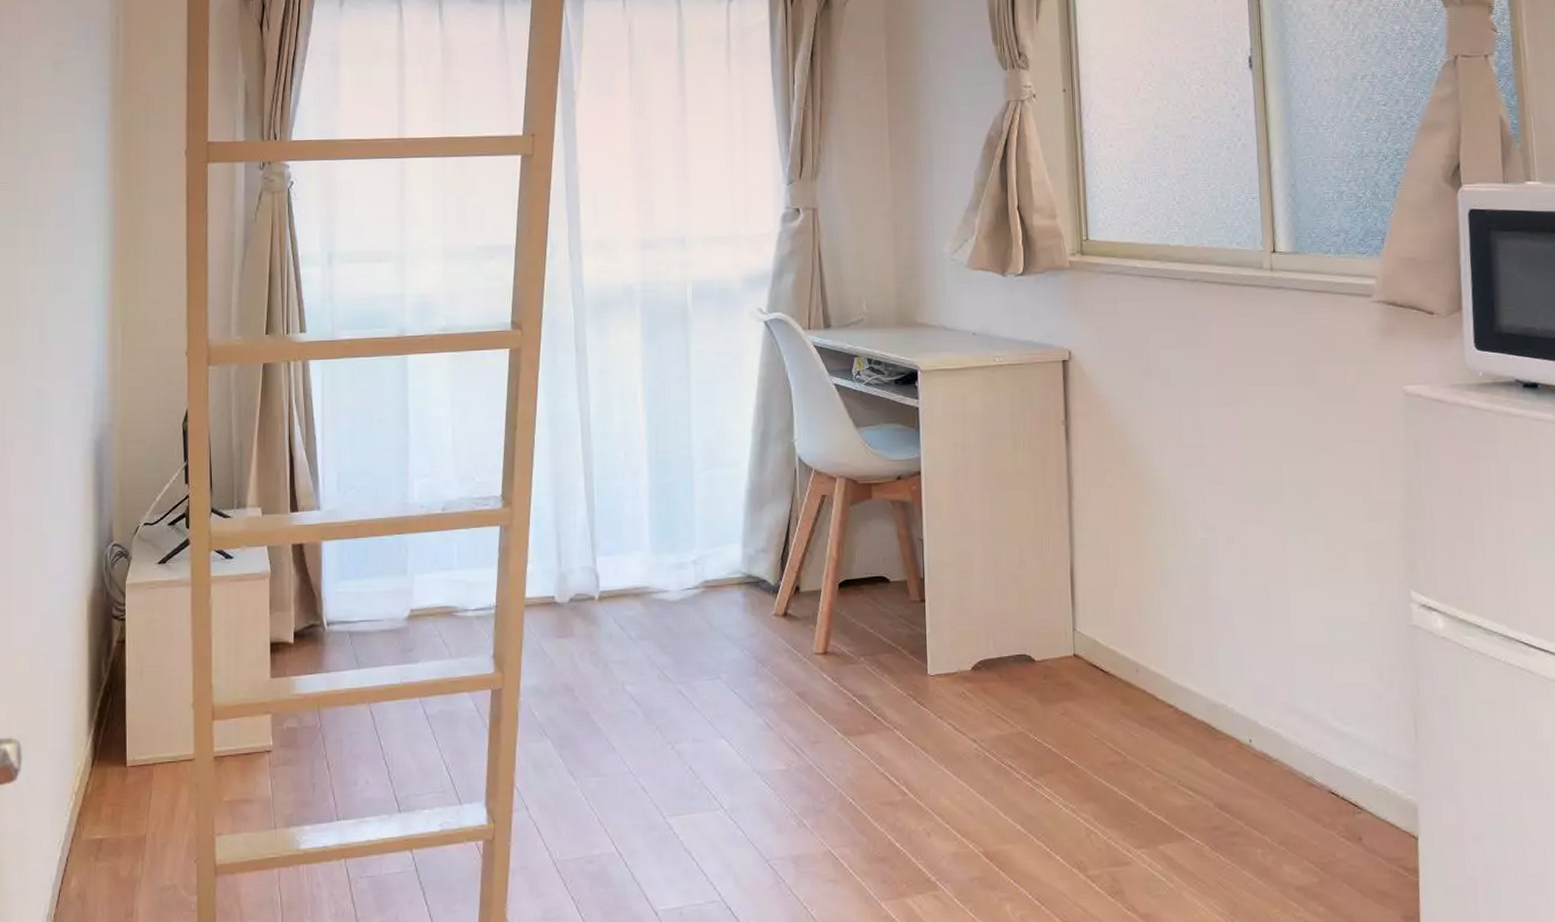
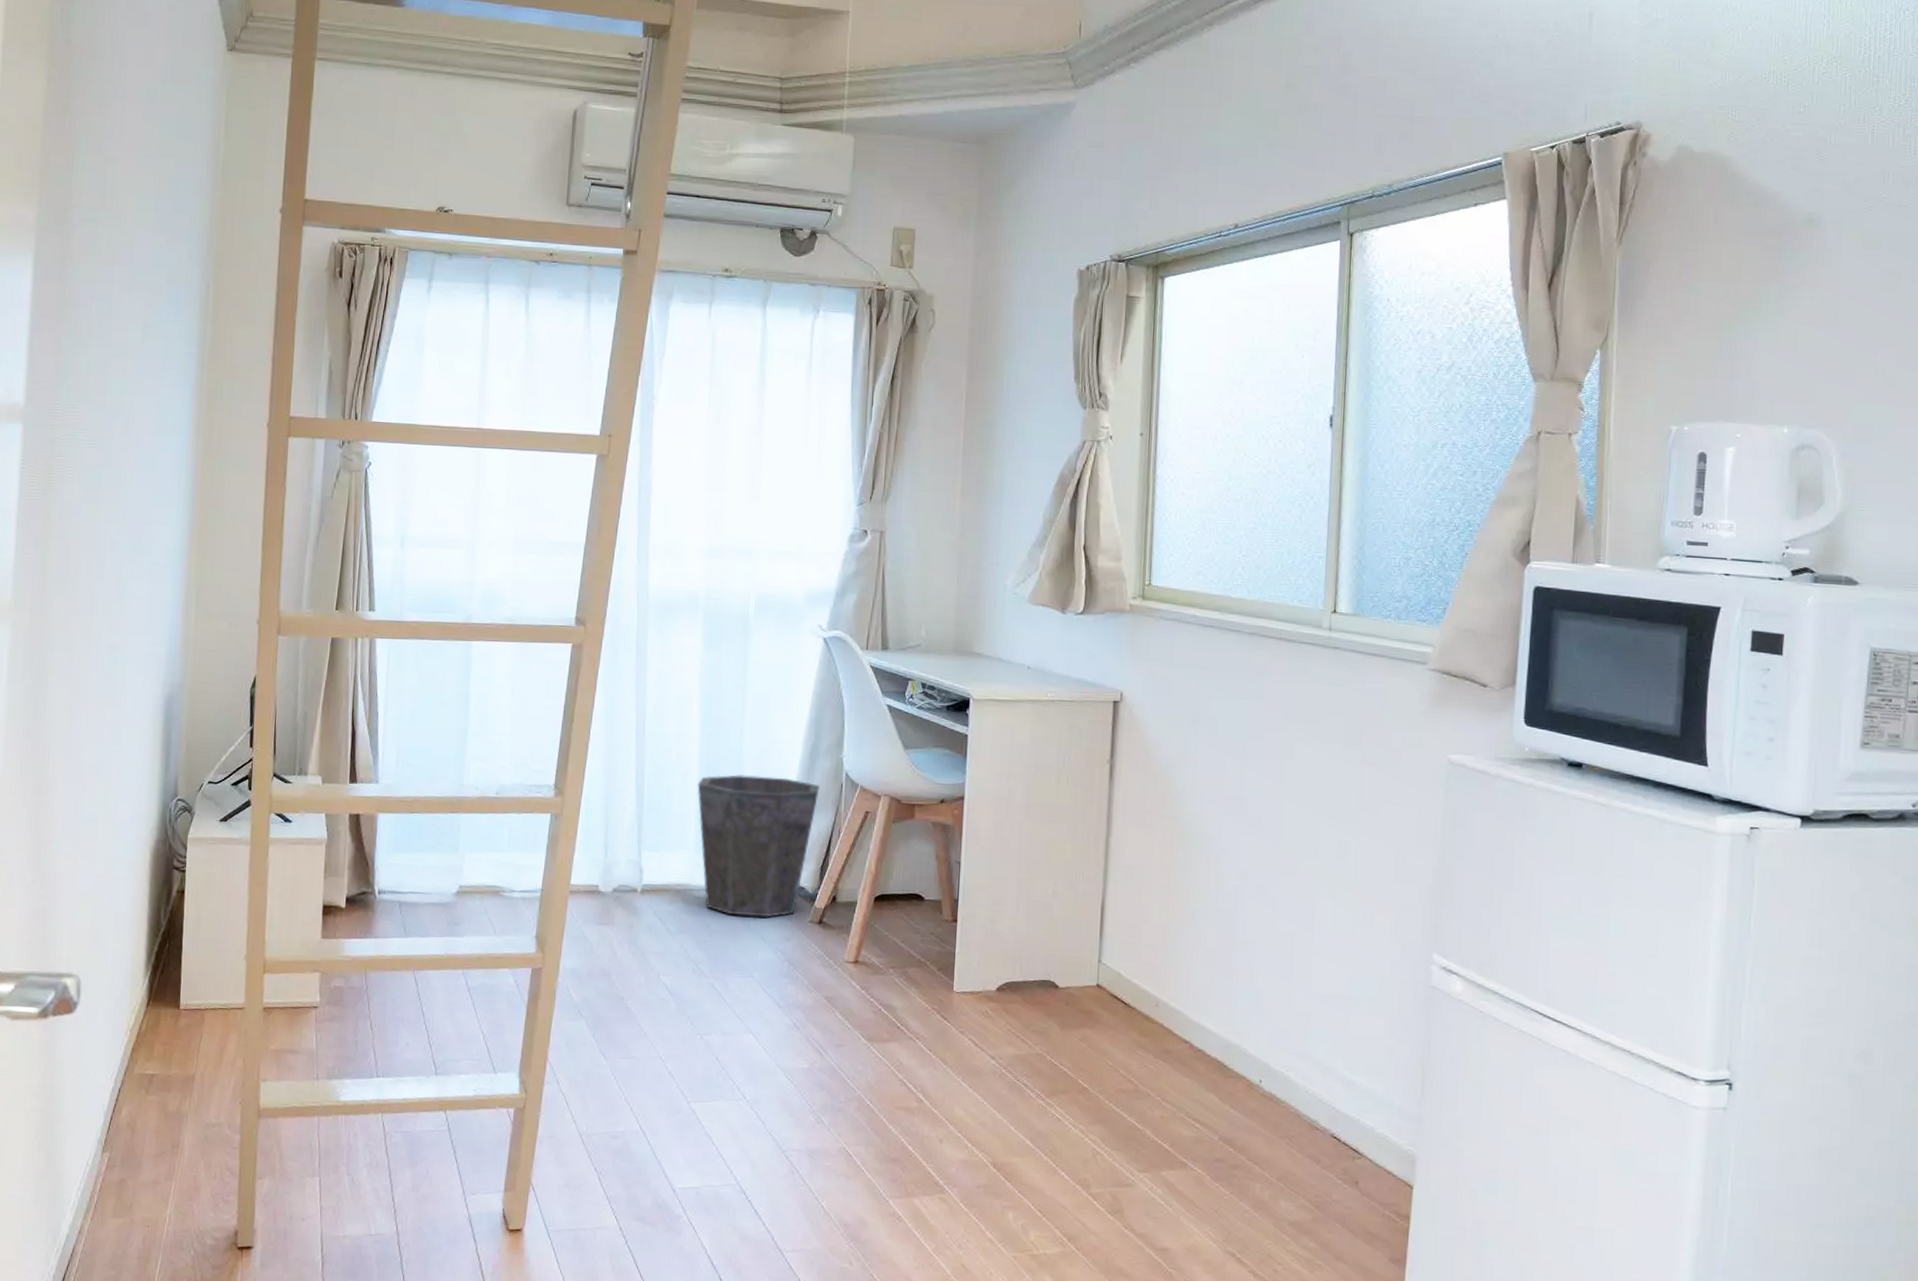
waste bin: none [648,468,773,615] -> present [697,774,820,918]

